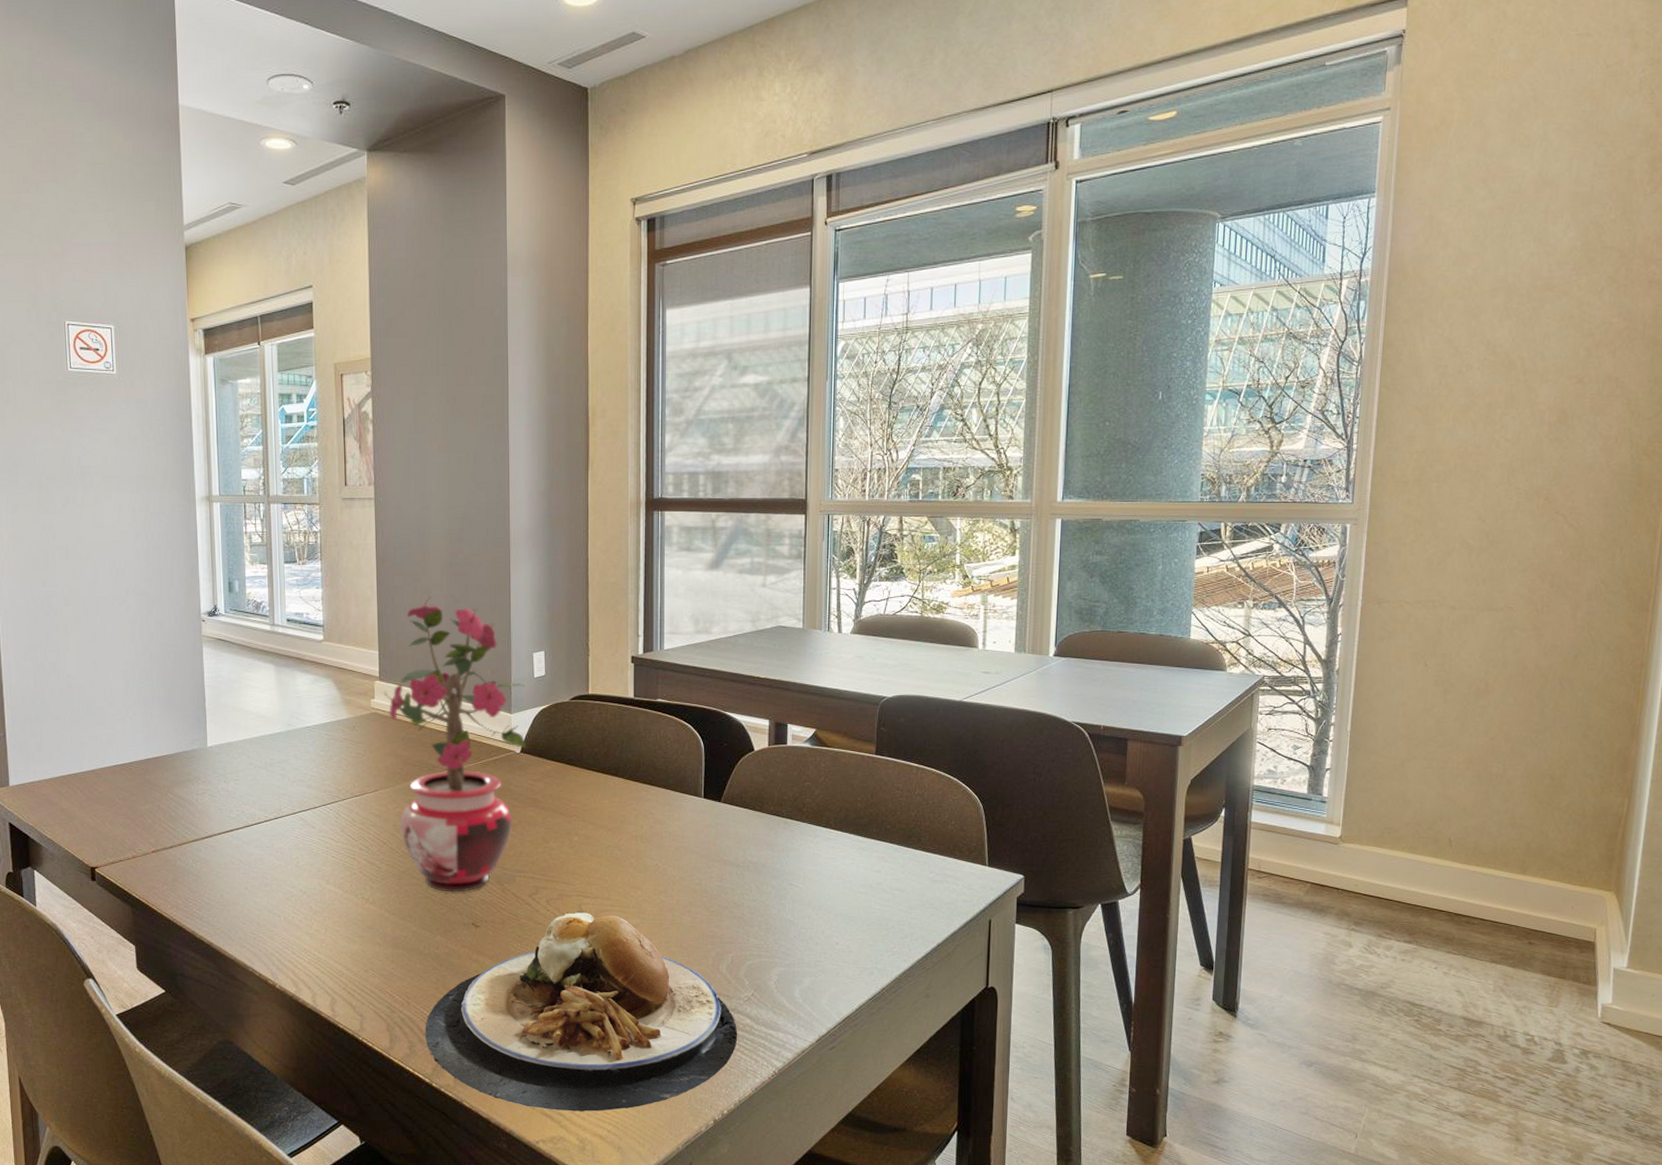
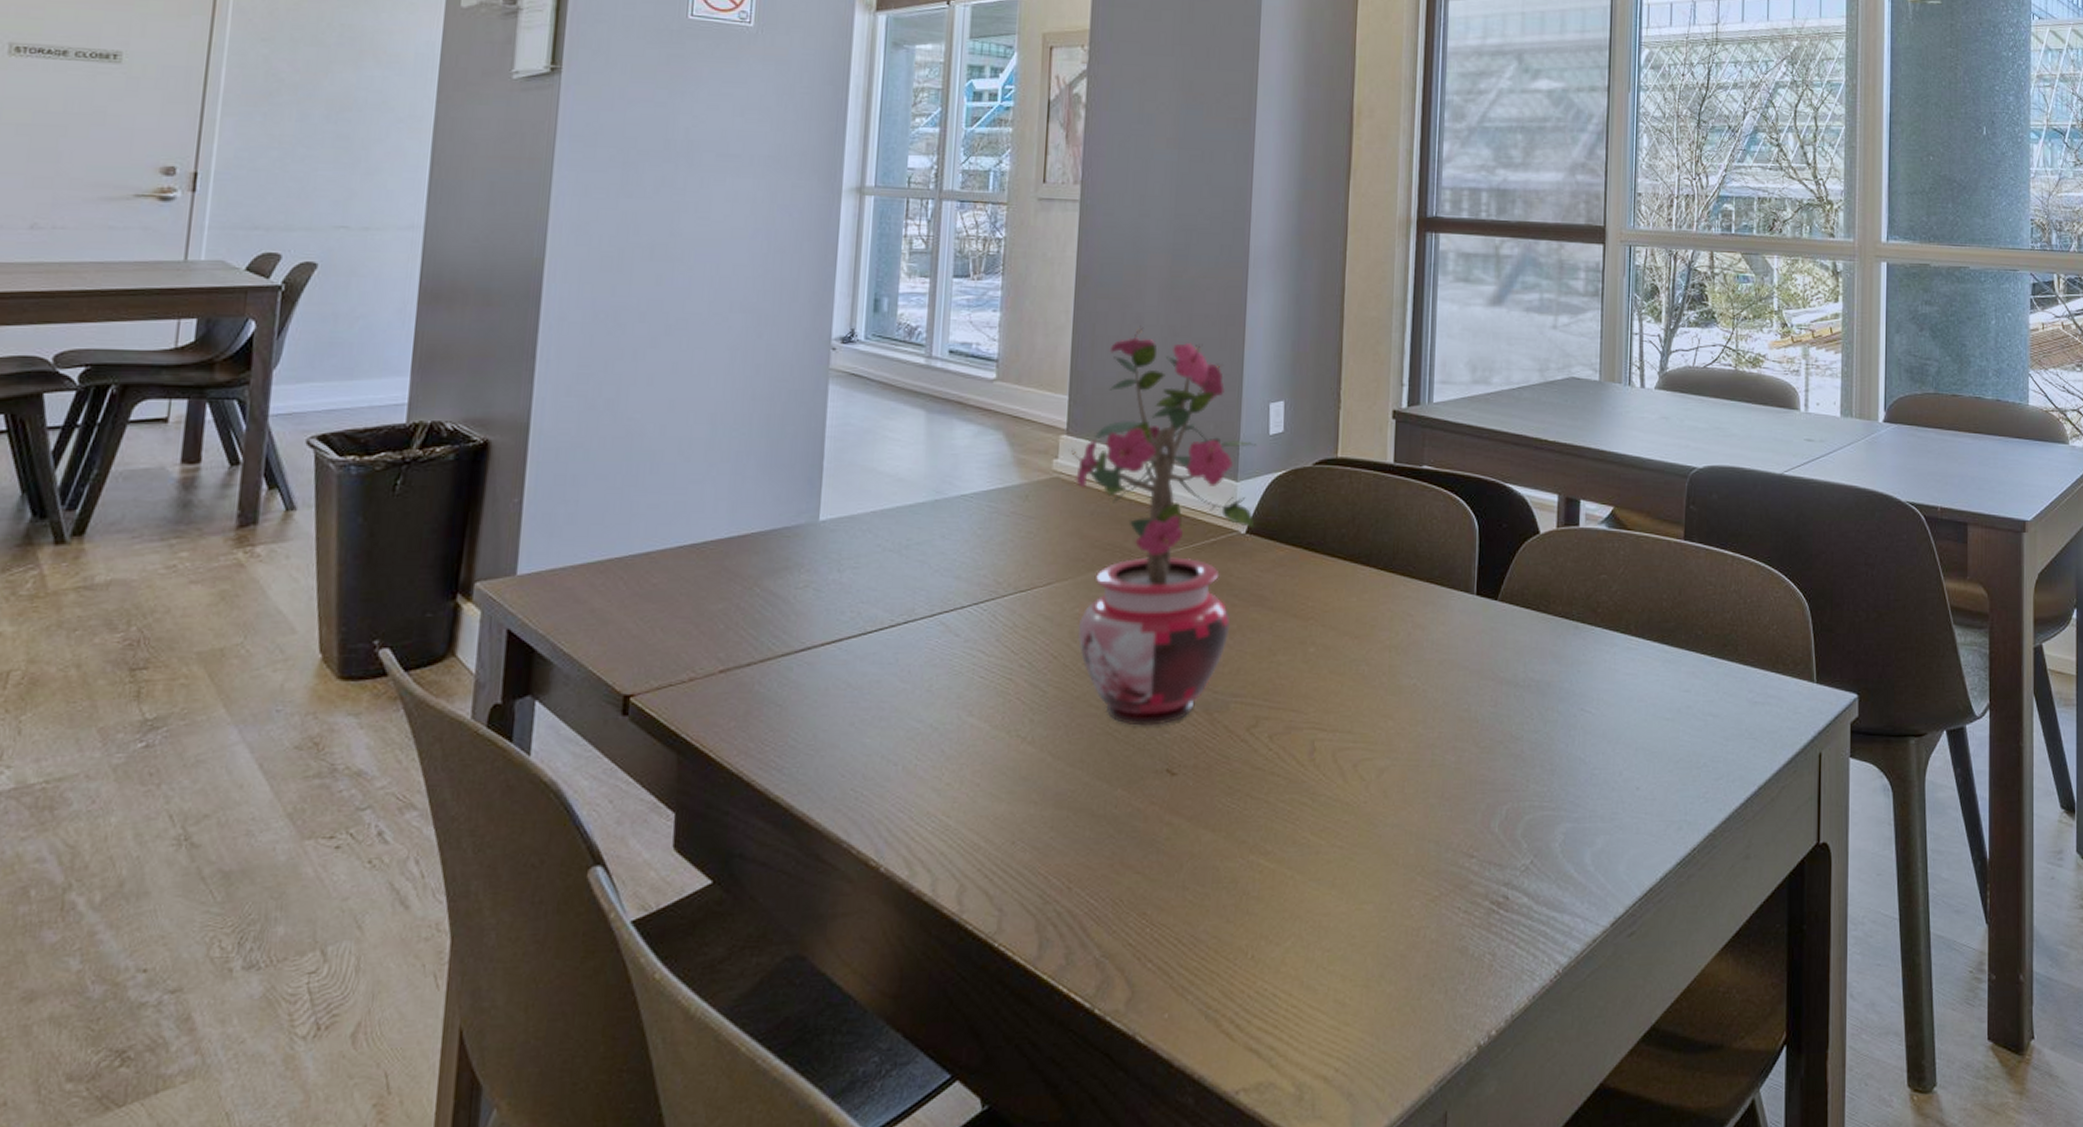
plate: present [425,910,738,1111] -> none [1089,749,1512,1043]

